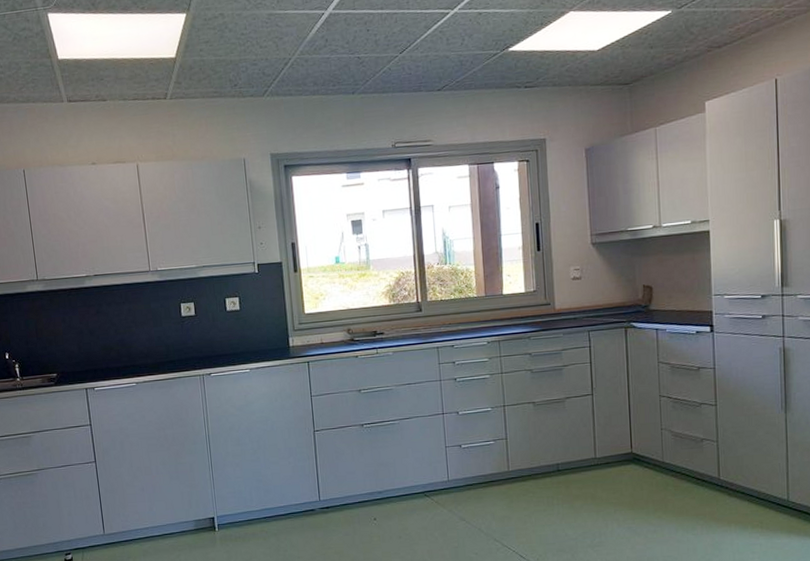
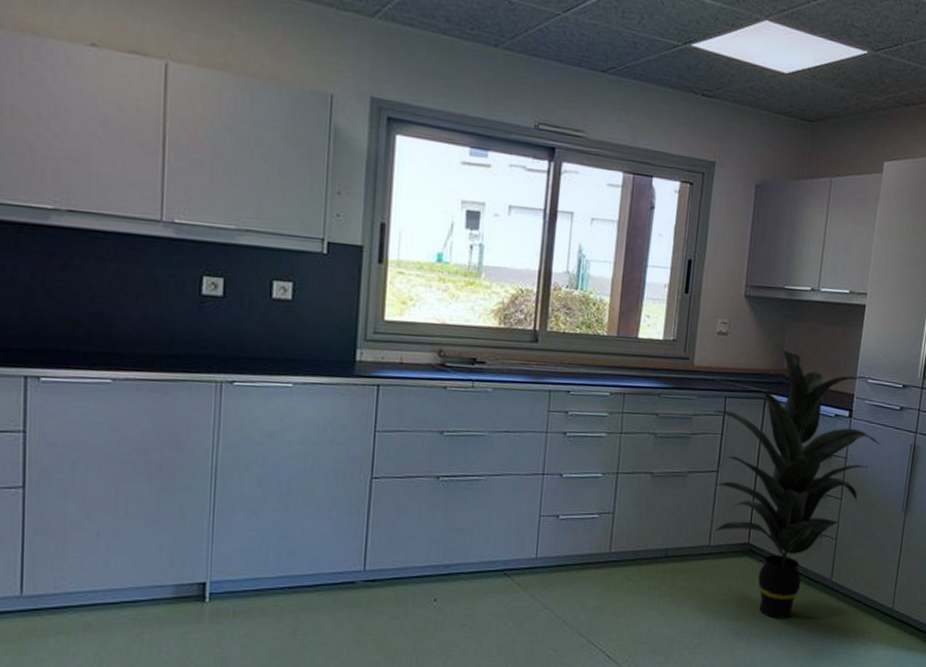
indoor plant: none [580,282,748,517] -> present [714,349,881,619]

